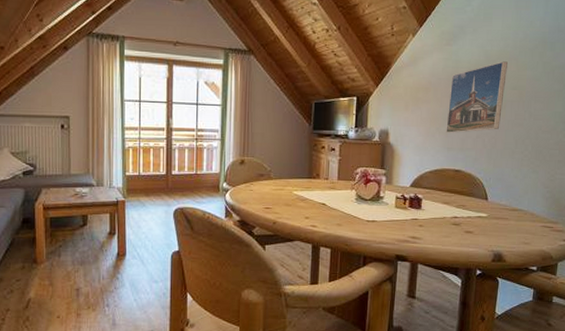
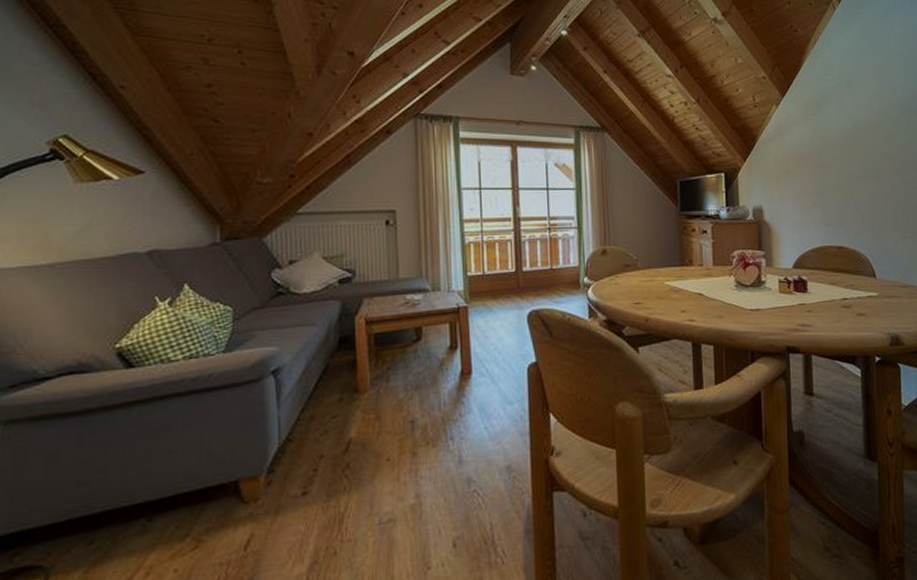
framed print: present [446,61,508,133] -> none [821,129,878,207]

